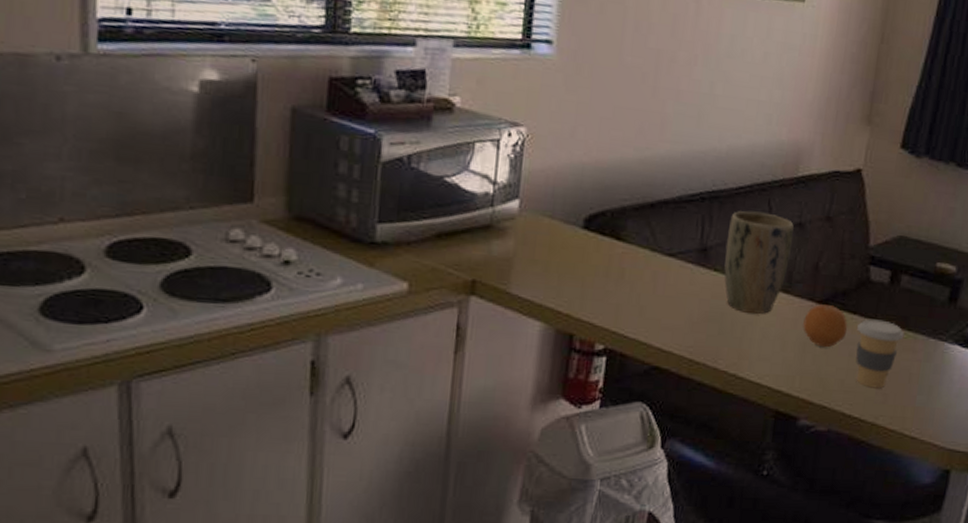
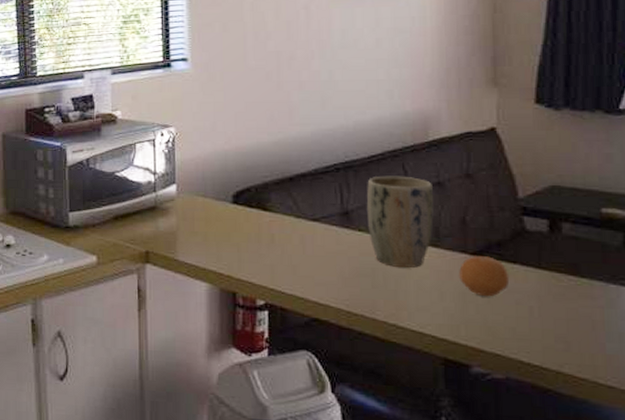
coffee cup: present [855,319,905,389] -> none [520,267,577,336]

